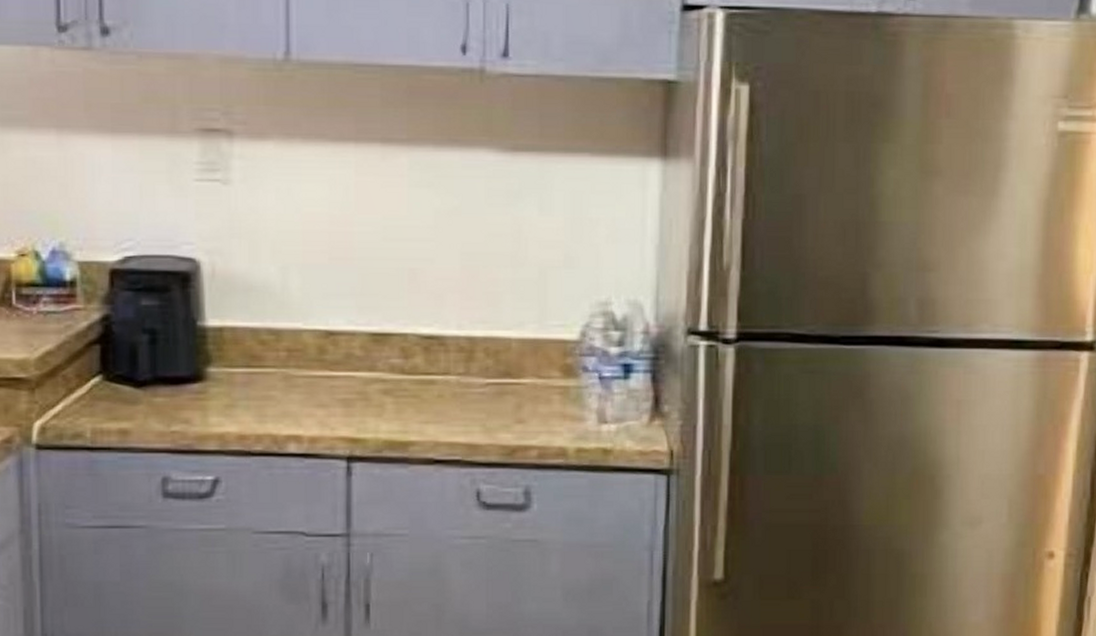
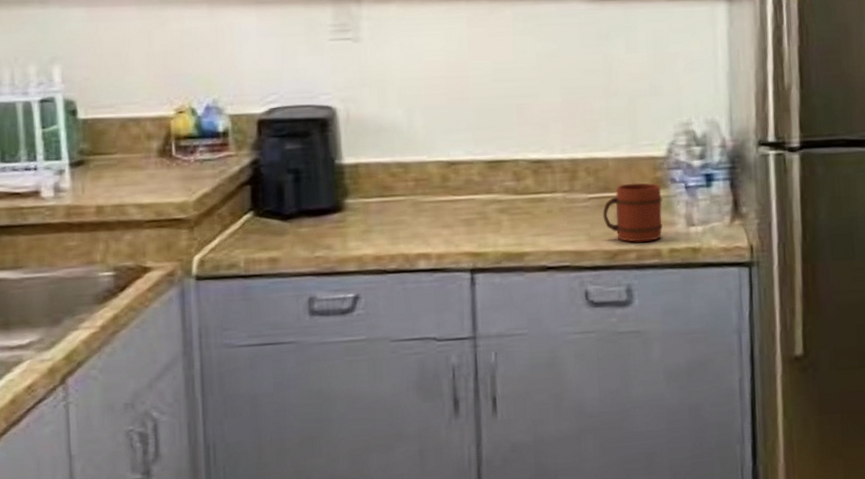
mug: none [501,369,571,438] -> present [602,182,663,243]

